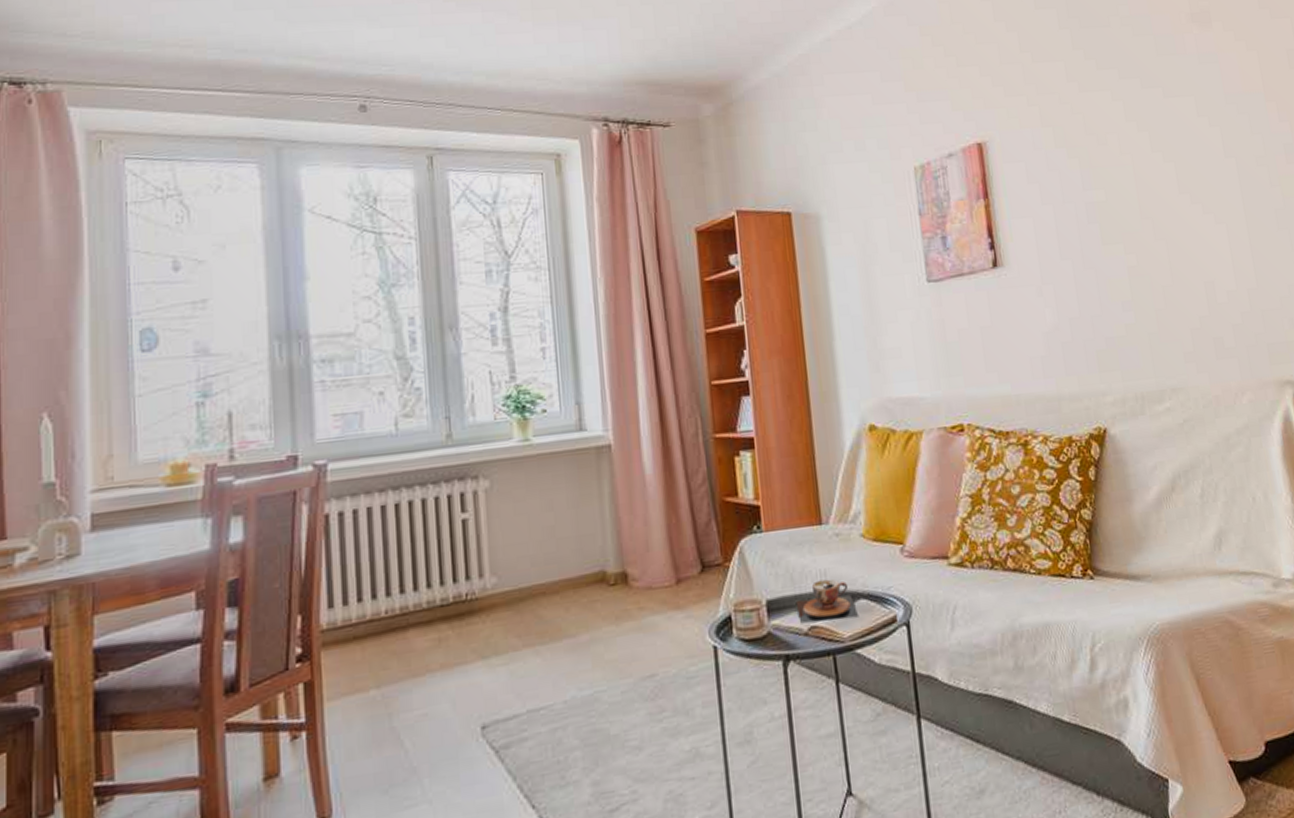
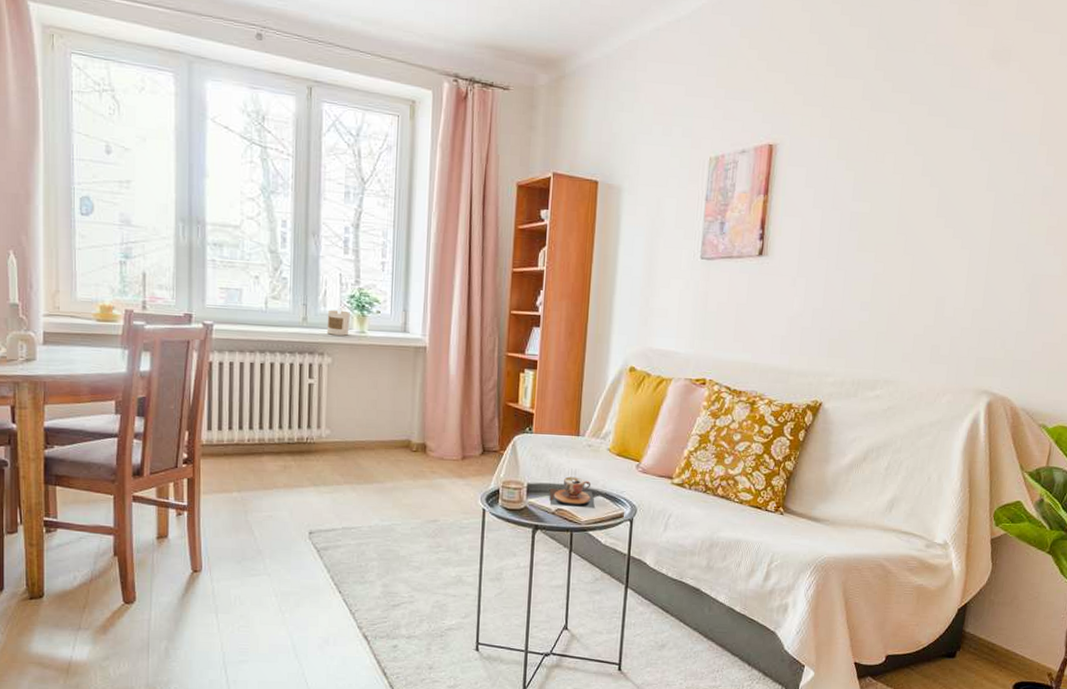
candle: none [478,414,509,451] -> present [326,308,350,336]

